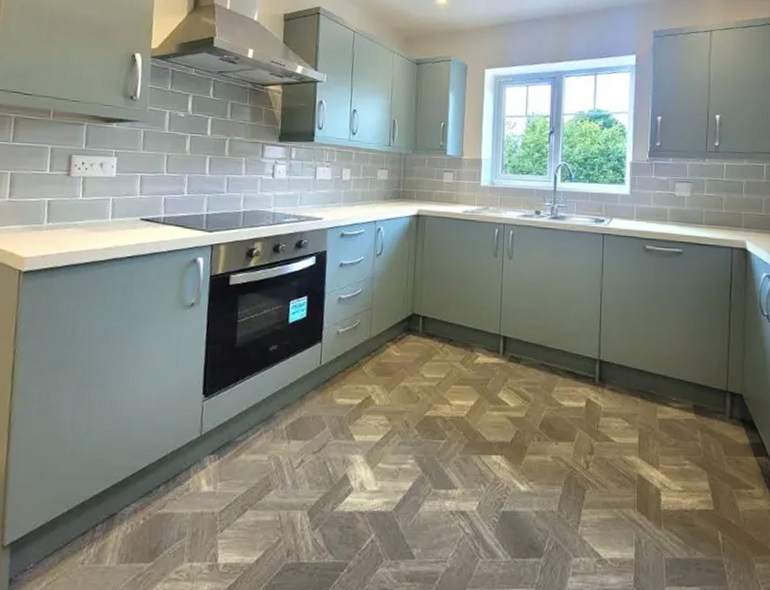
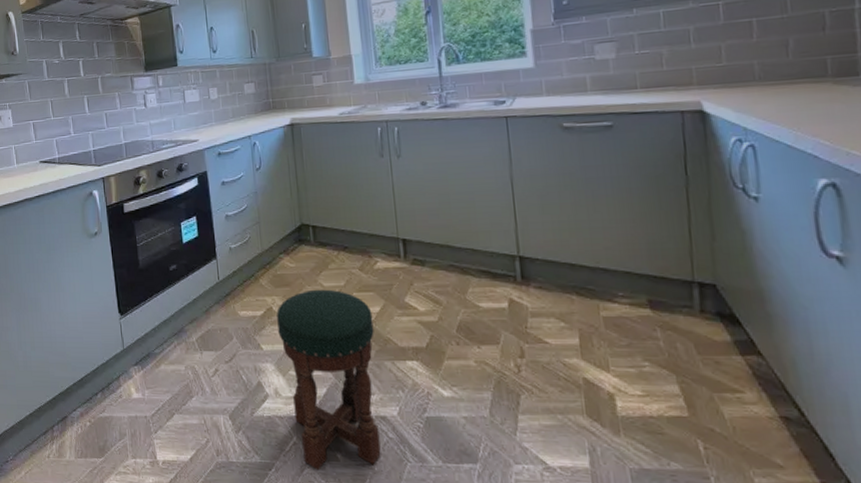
stool: none [373,380,467,570] -> present [276,289,381,471]

